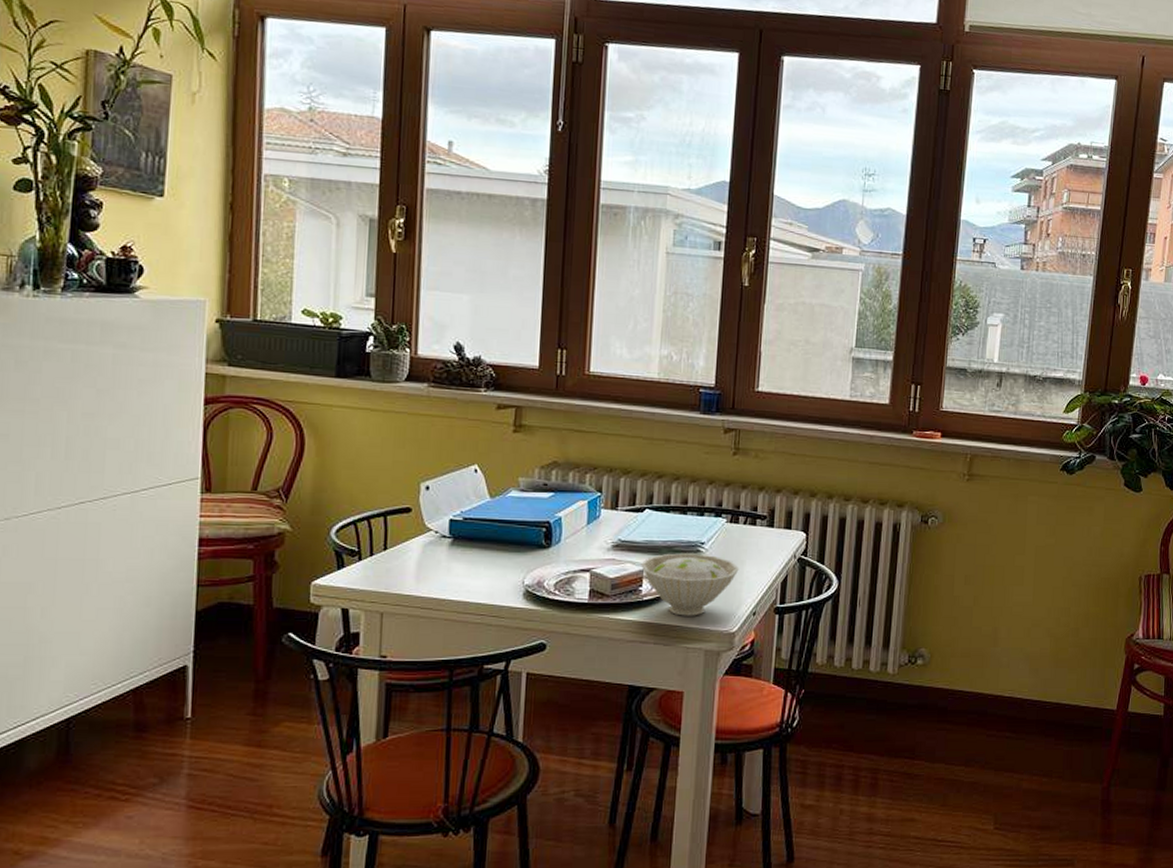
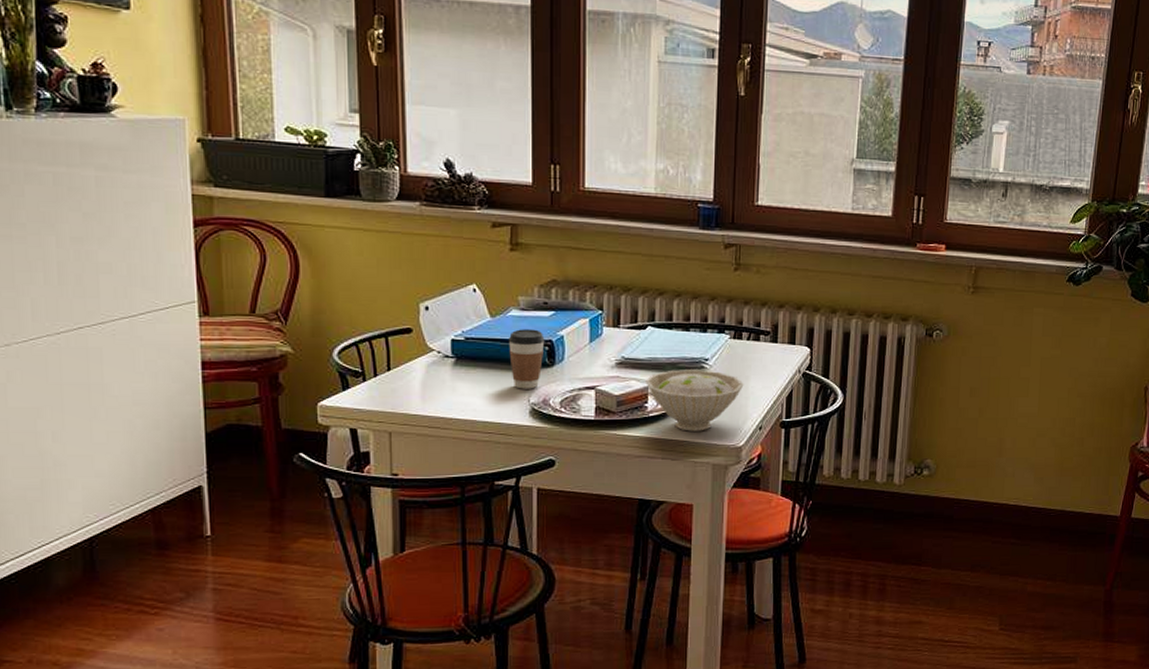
coffee cup: none [506,510,543,571] -> present [508,329,545,389]

